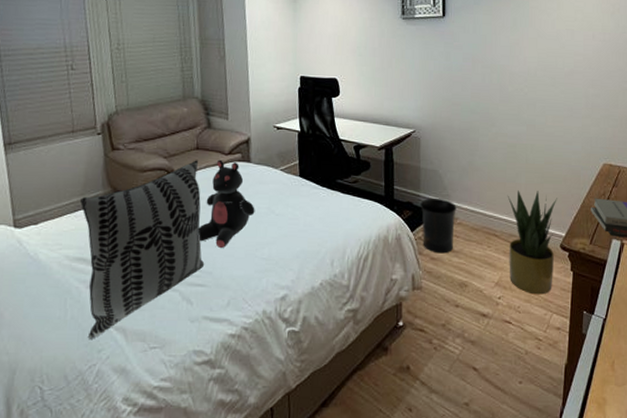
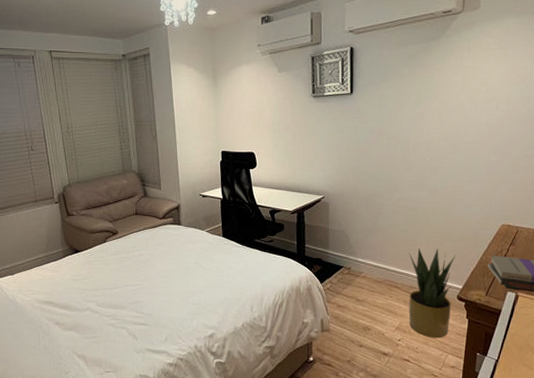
pillow: present [80,160,205,339] -> none [45,223,146,364]
stuffed animal: present [198,159,255,249] -> none [140,223,186,296]
waste bin: present [420,198,457,254] -> none [329,254,362,302]

